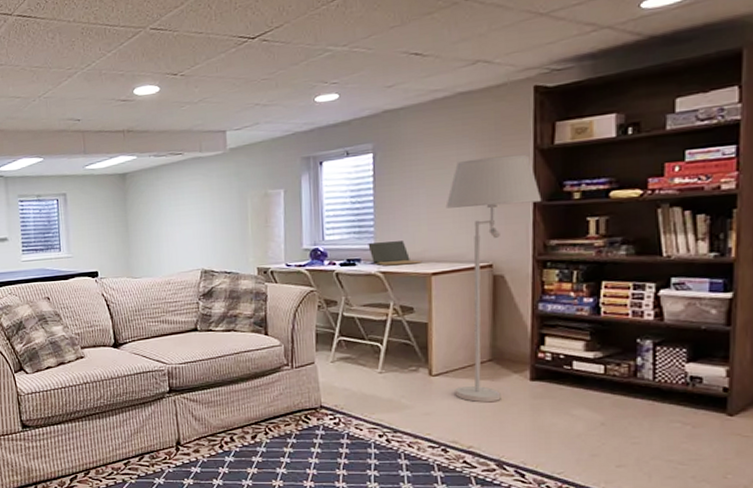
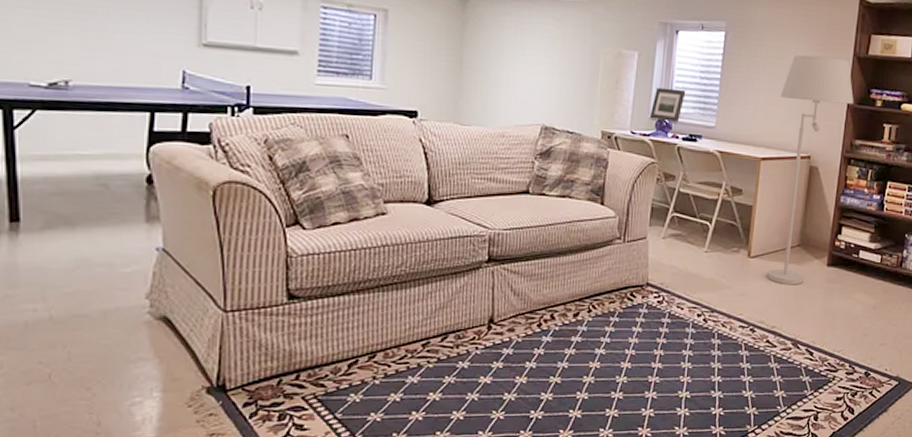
picture frame: none [302,217,338,251] -> present [649,87,686,122]
laptop: present [368,241,423,266] -> none [710,121,755,148]

